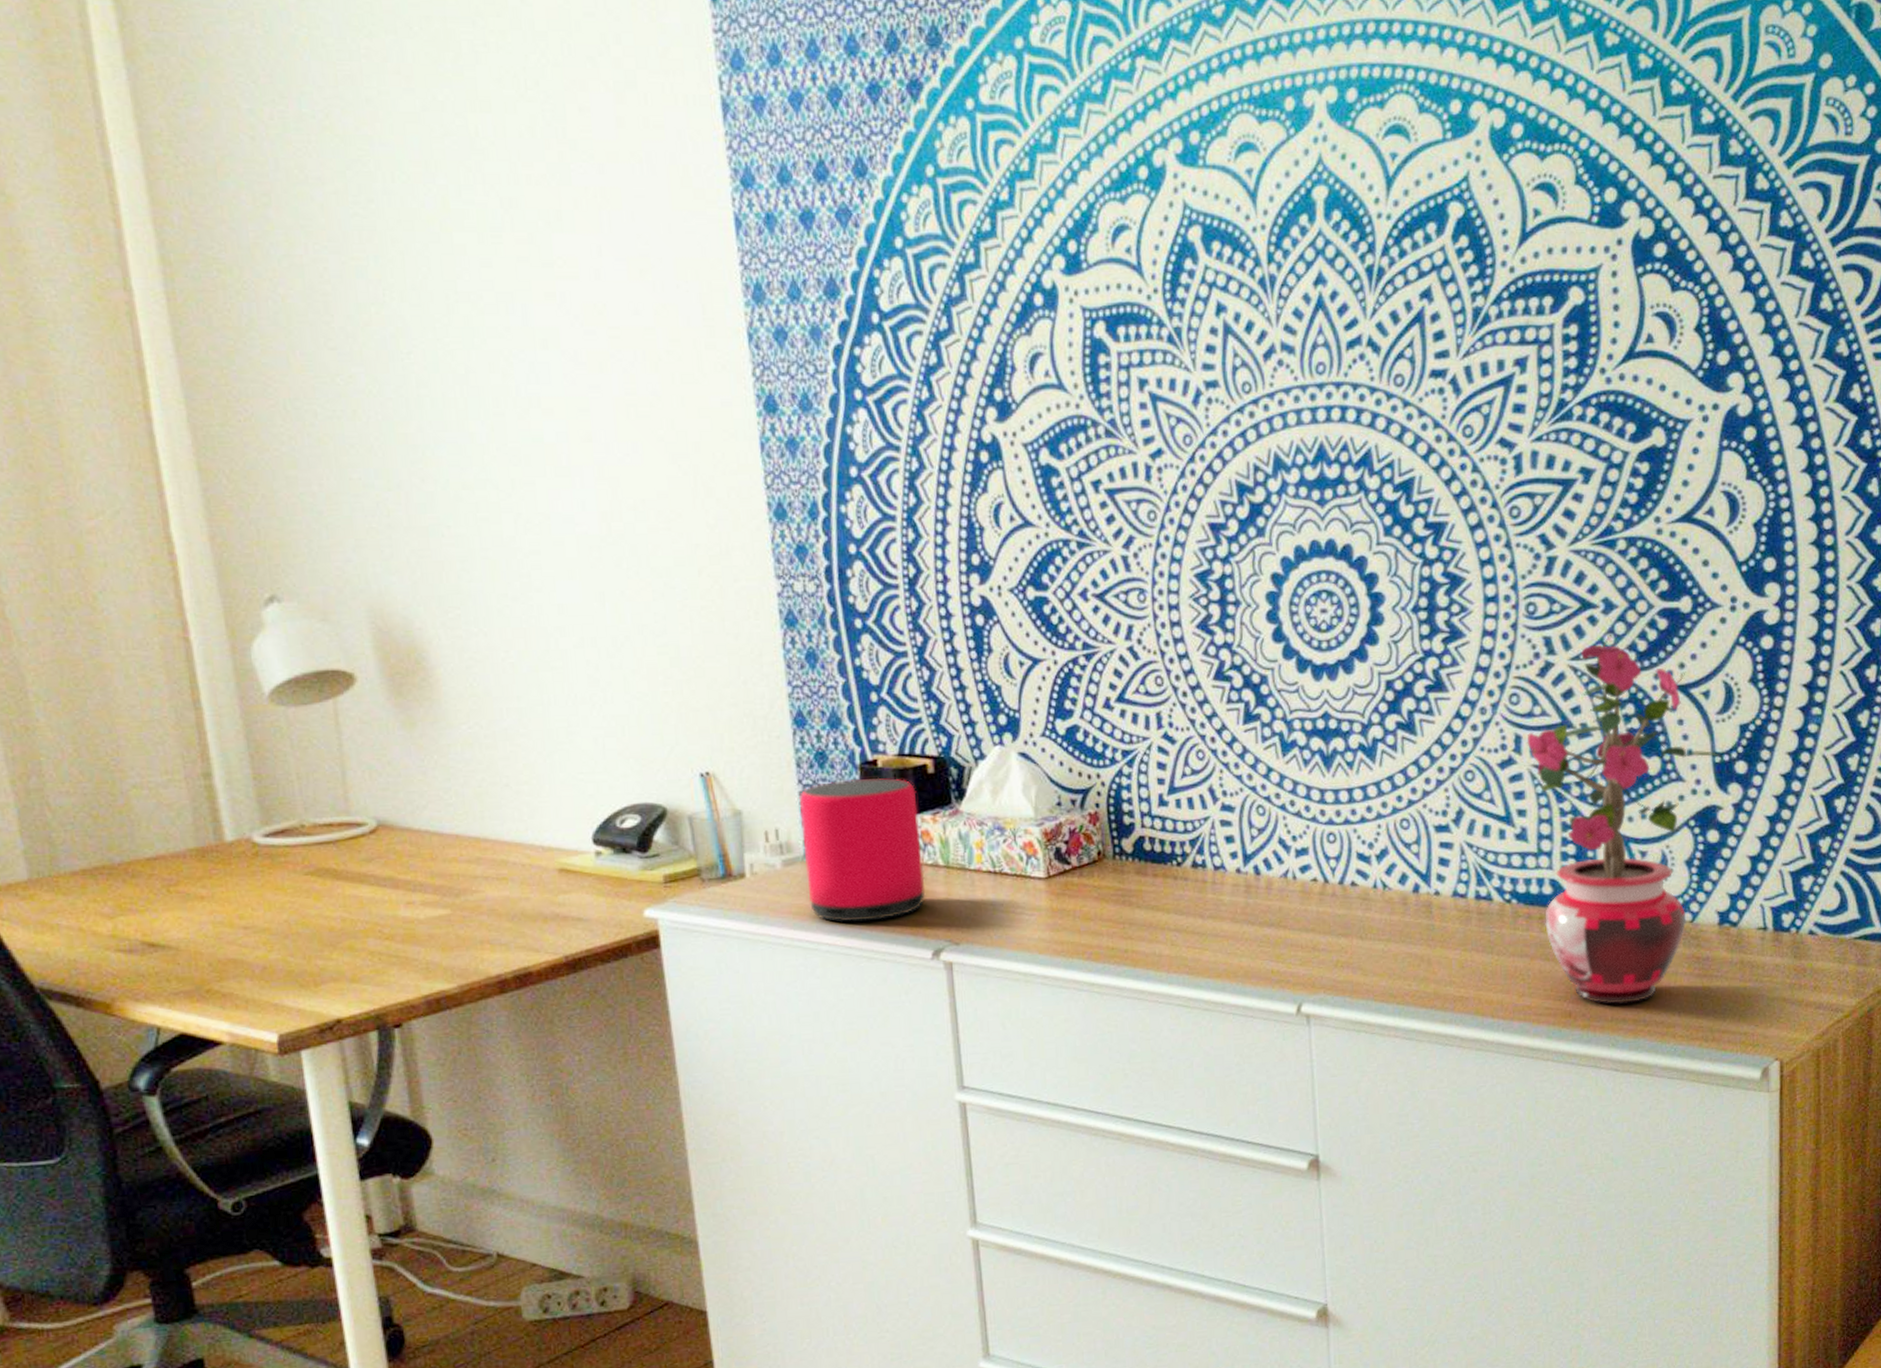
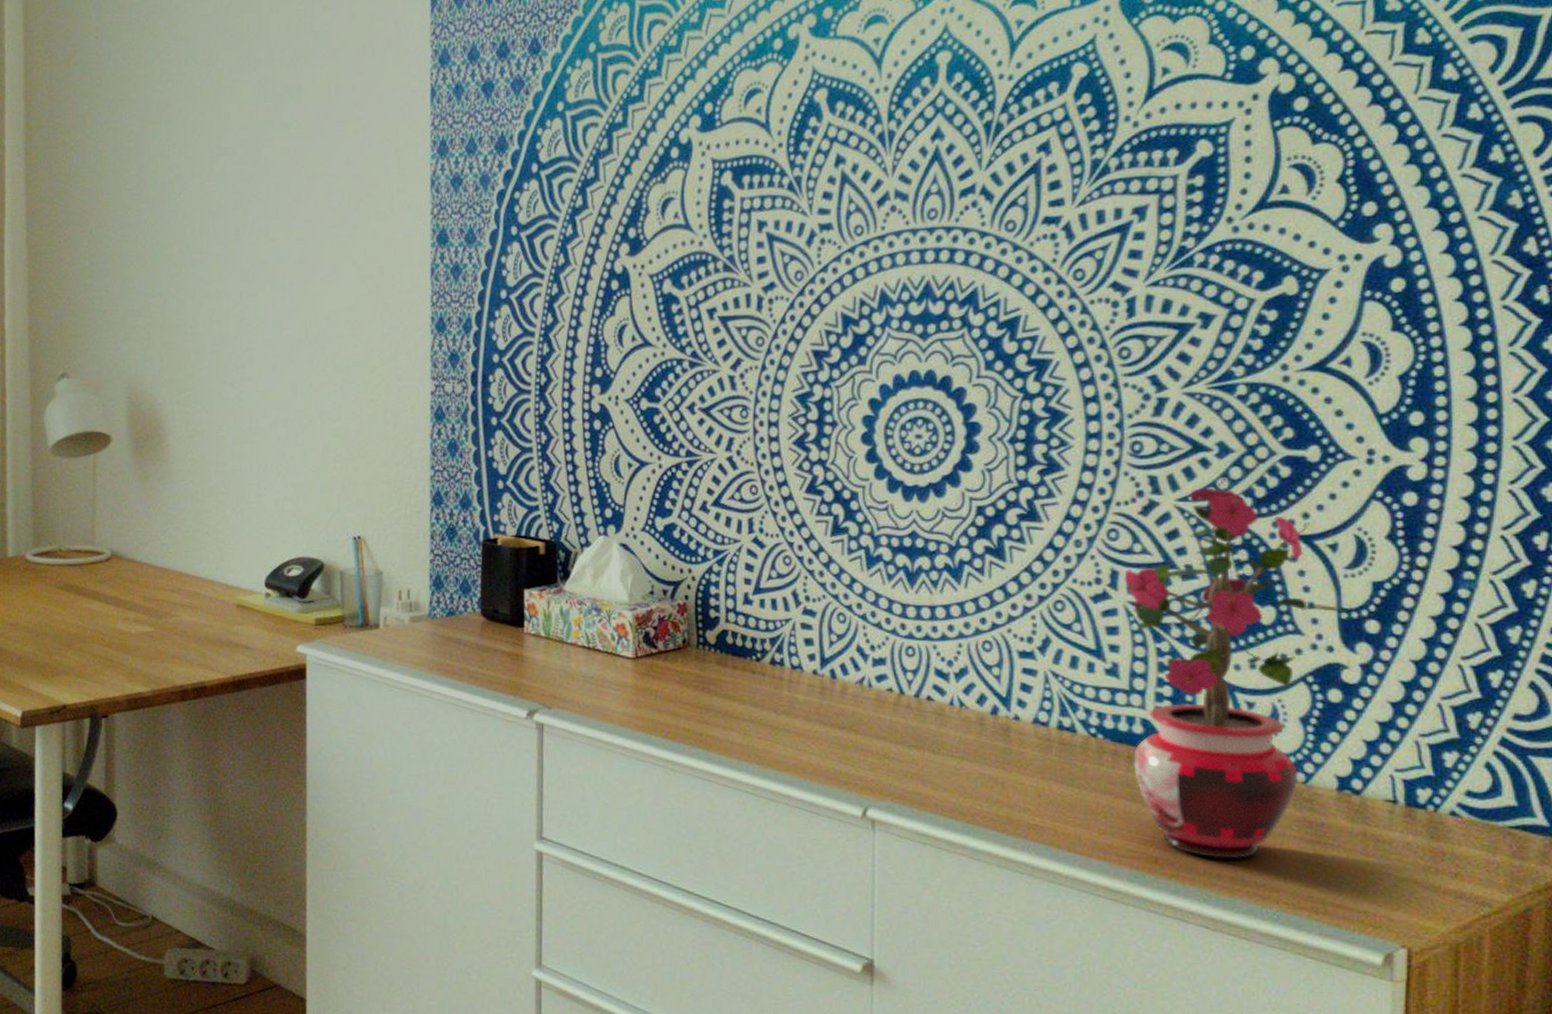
speaker: present [798,777,926,923] -> none [428,553,528,678]

